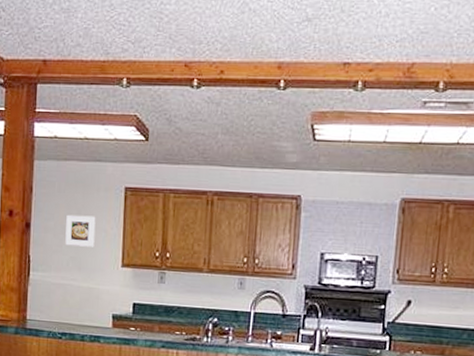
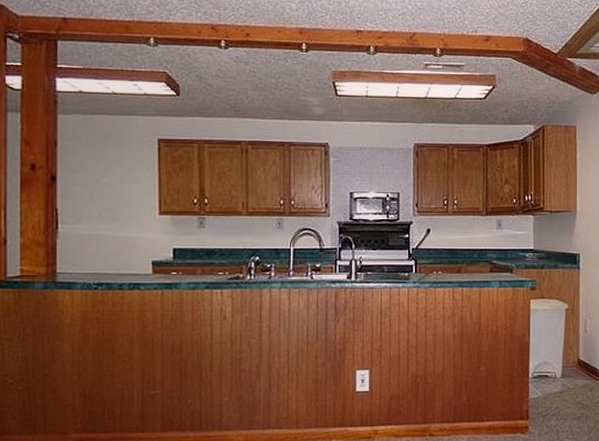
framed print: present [65,214,96,247] -> none [96,166,129,197]

